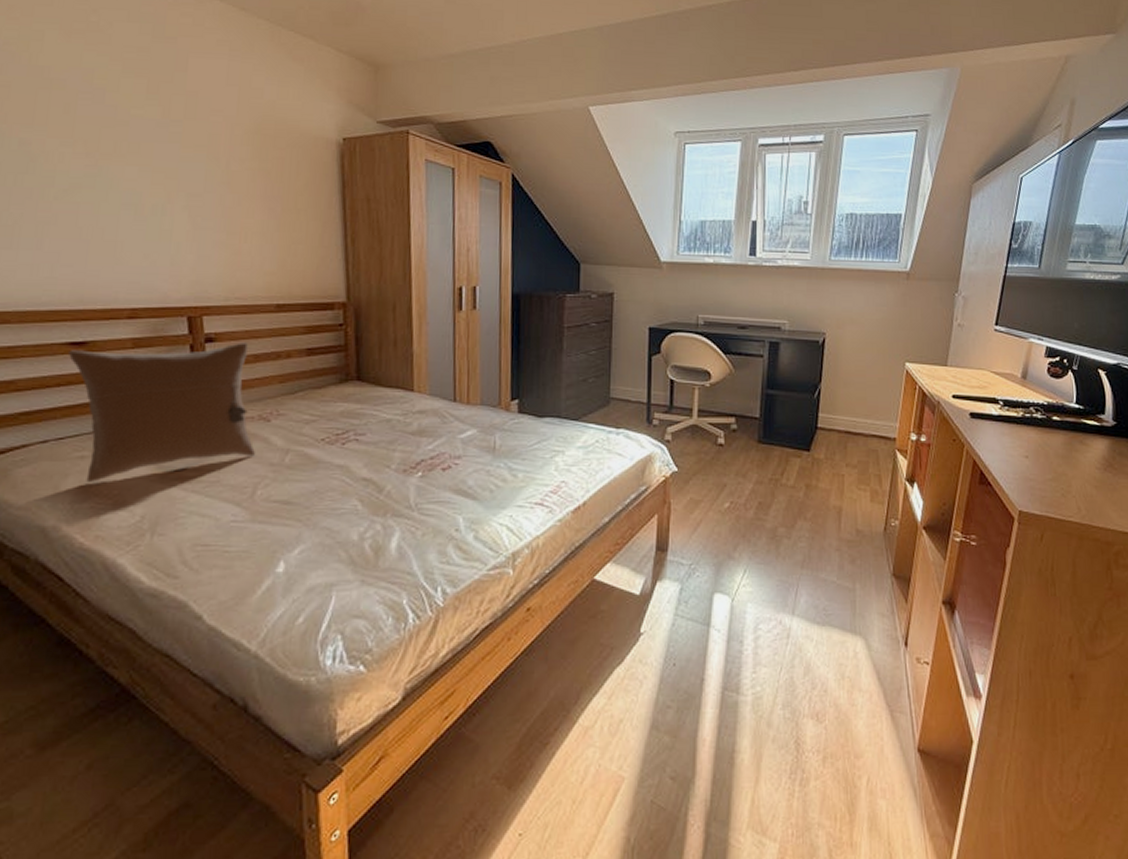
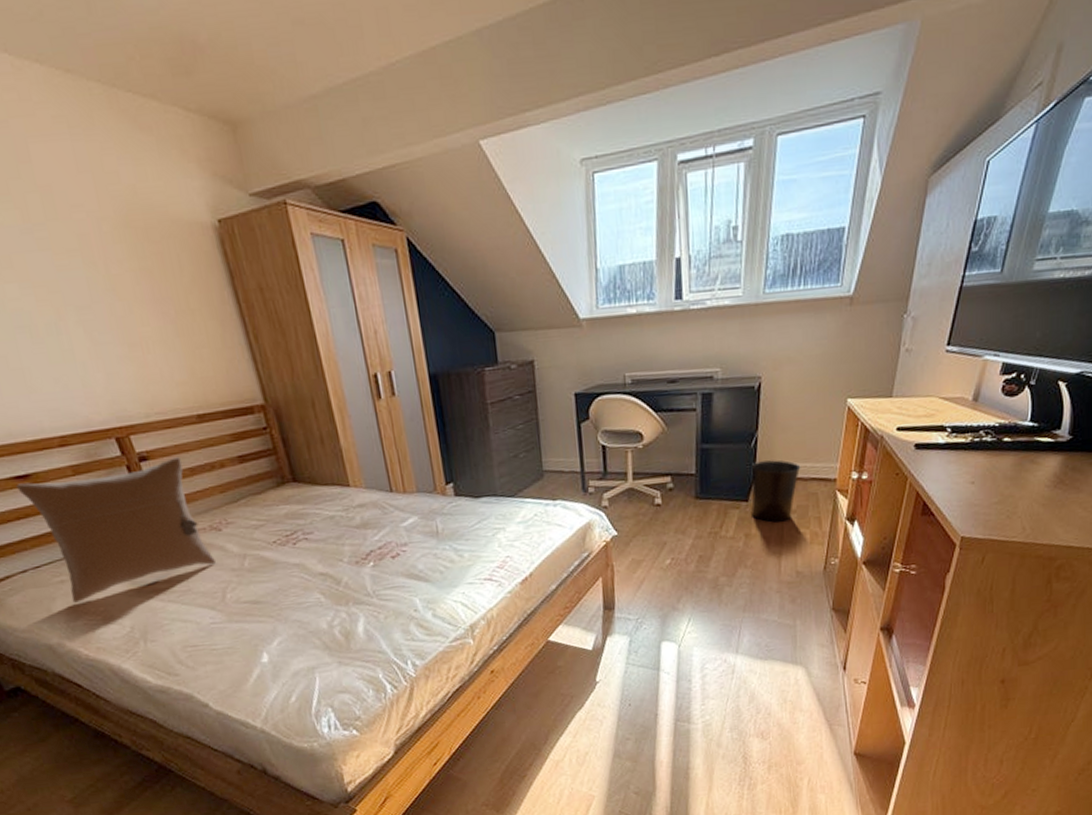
waste bin: none [813,413,862,476] -> present [751,460,801,523]

